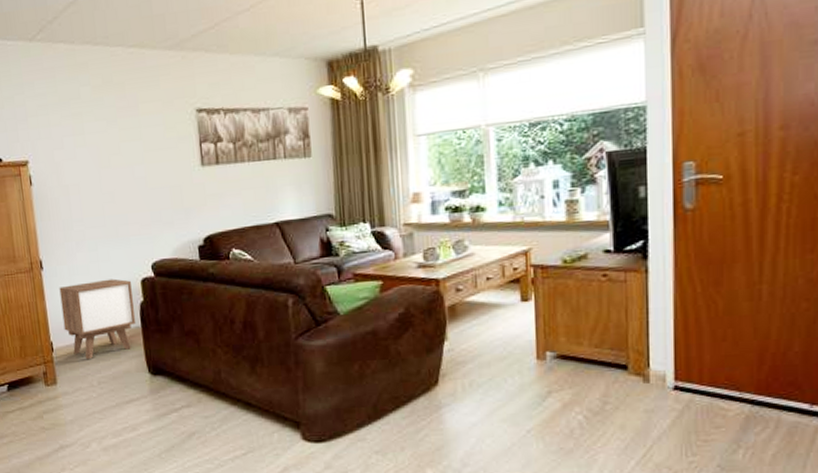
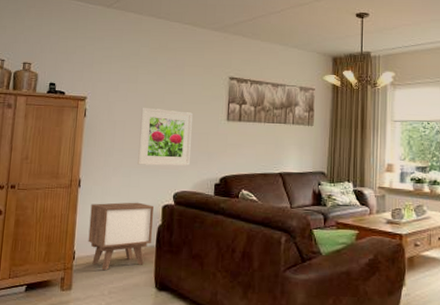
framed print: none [95,161,164,235] -> present [138,107,193,167]

